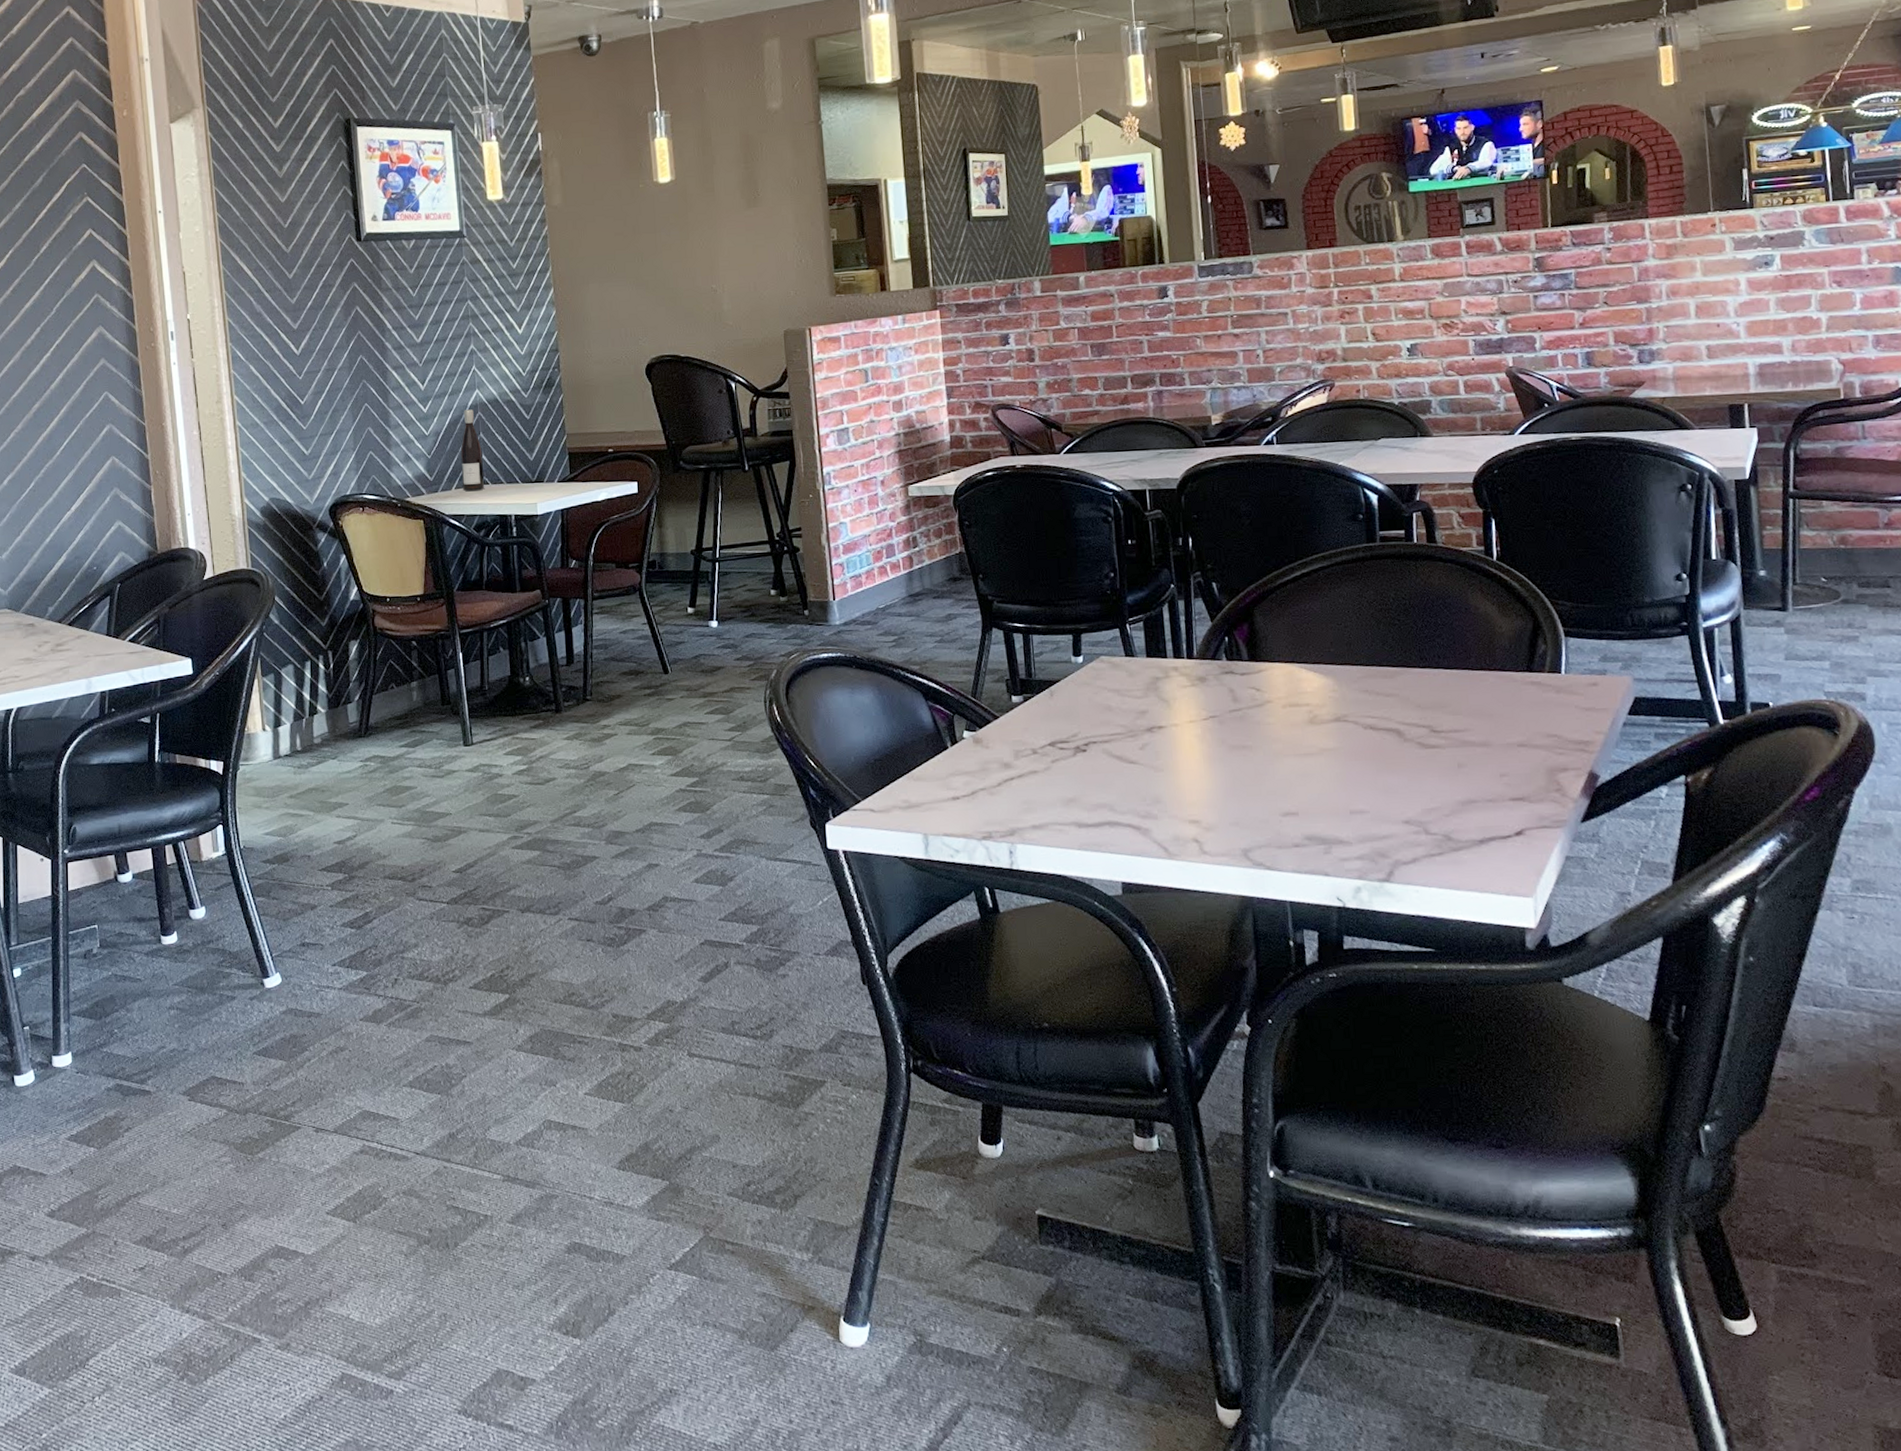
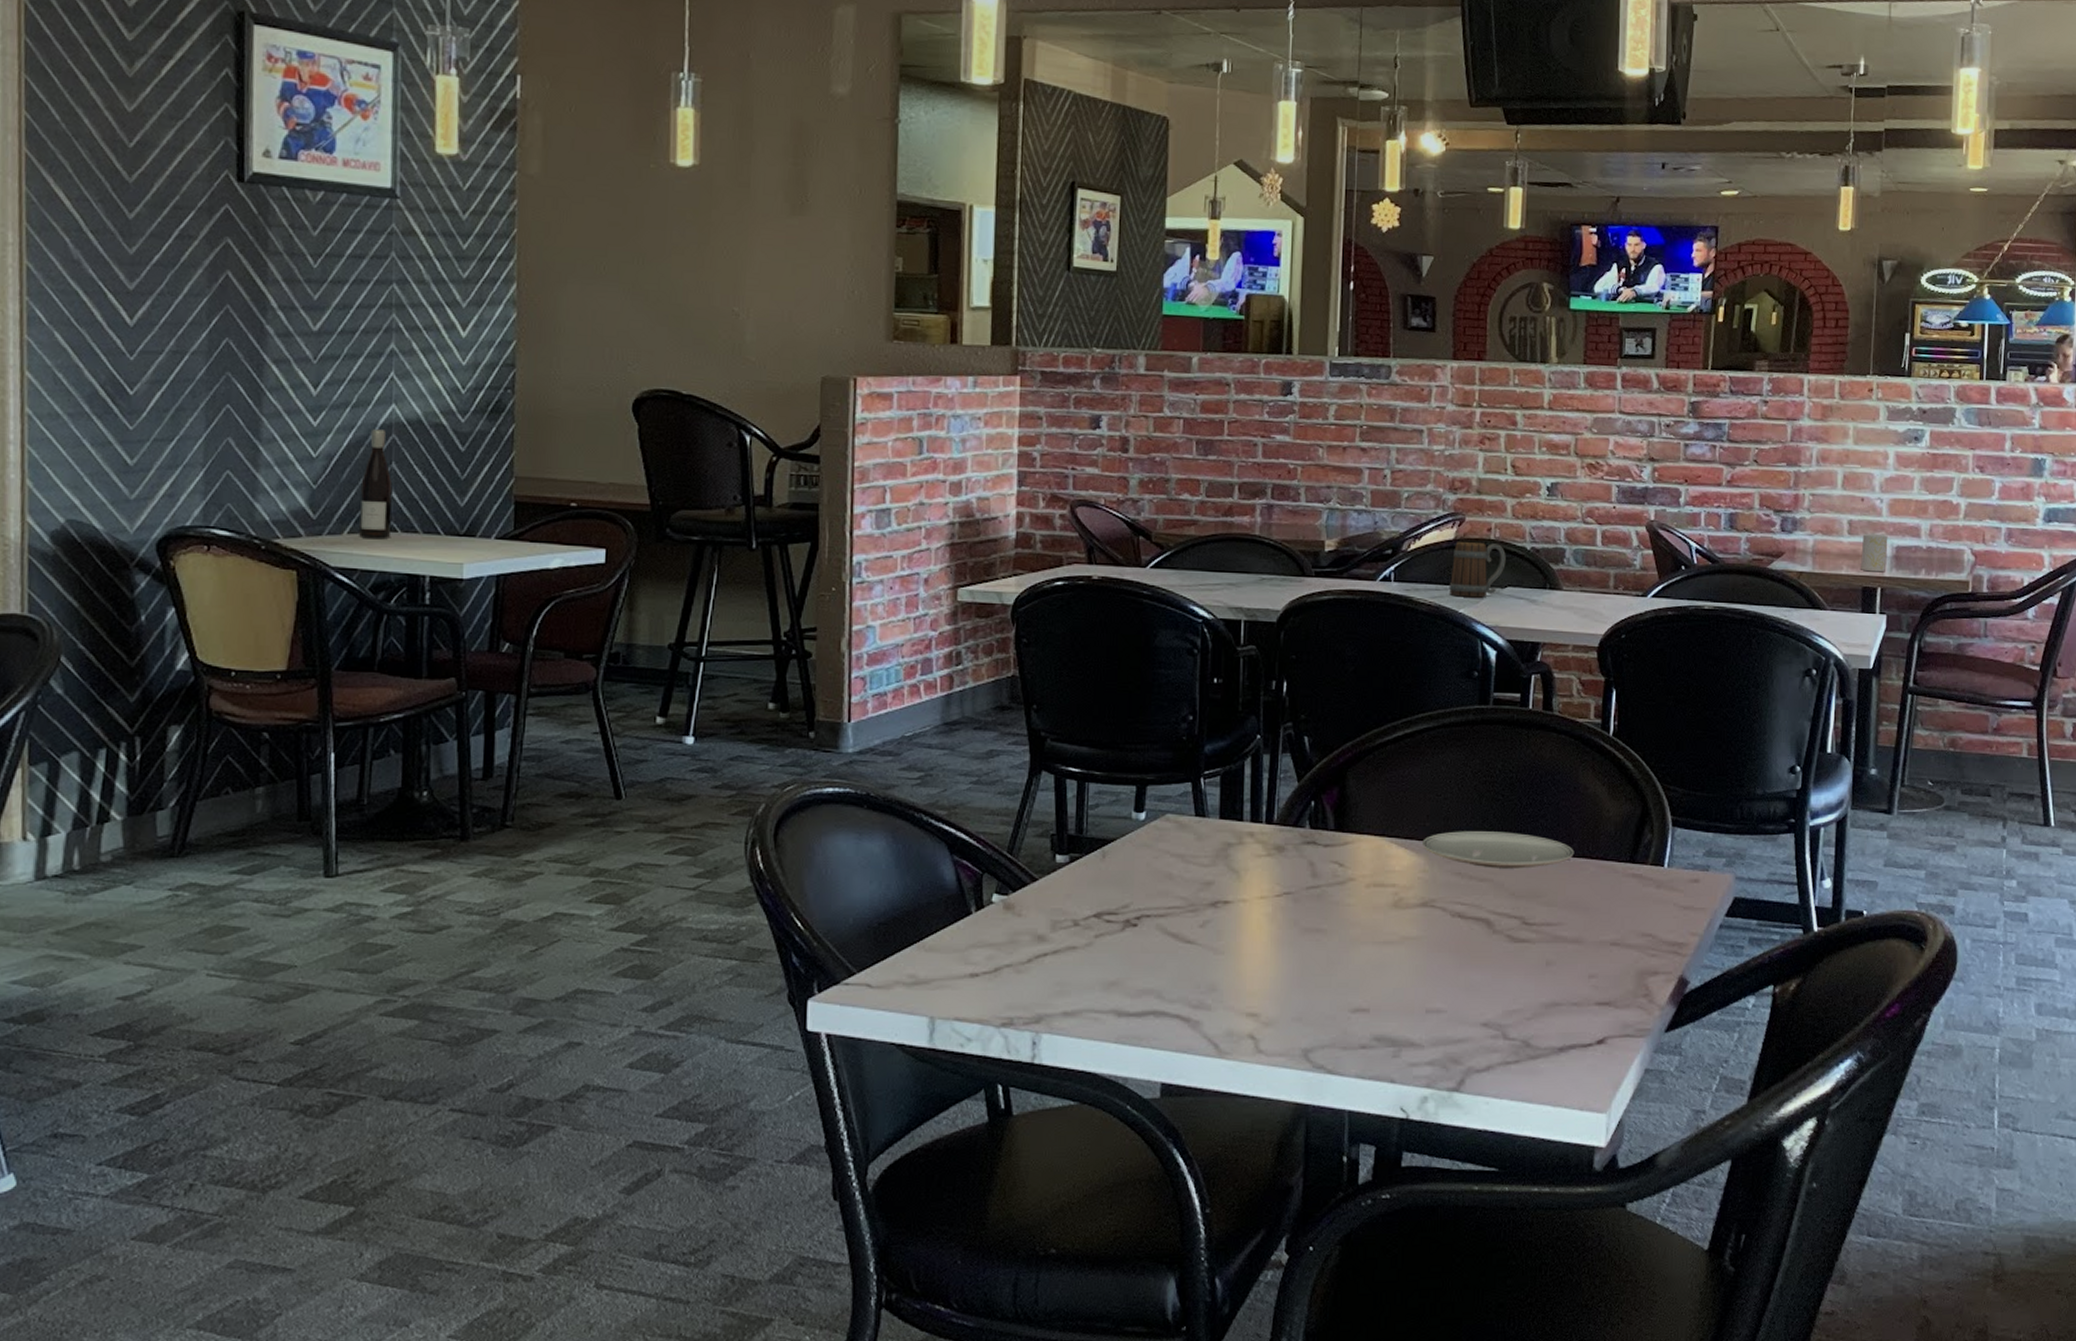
beer mug: none [1327,402,1377,452] -> present [1449,541,1506,598]
plate: none [1329,652,1473,685] -> present [1422,831,1575,869]
cup: none [1722,354,1751,391] -> present [1861,533,1888,572]

